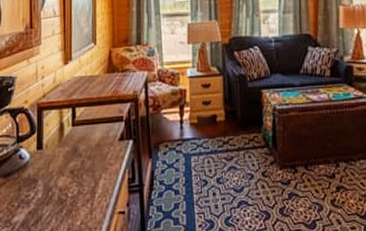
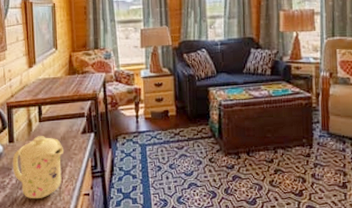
mug: none [39,142,98,218] -> present [12,136,63,199]

